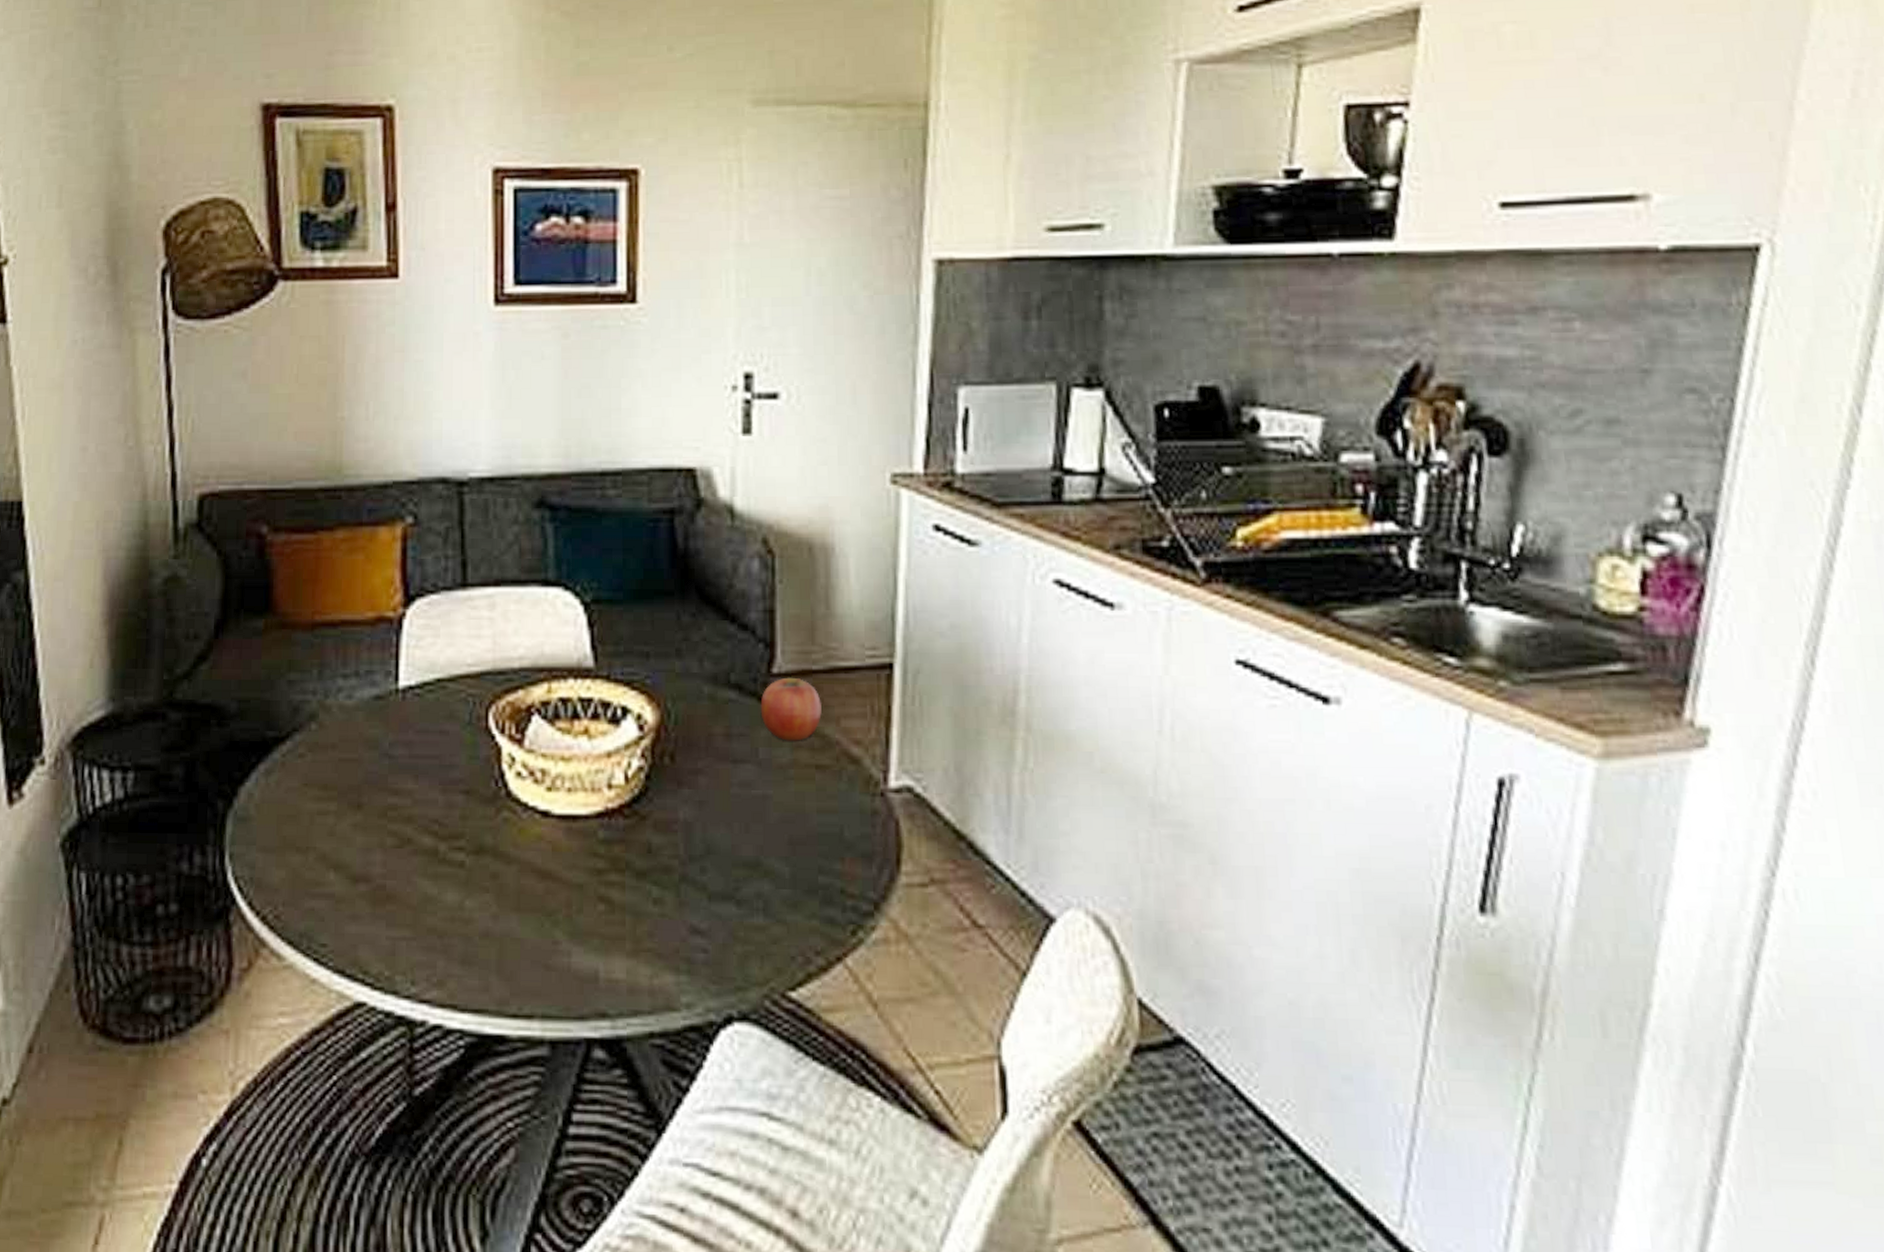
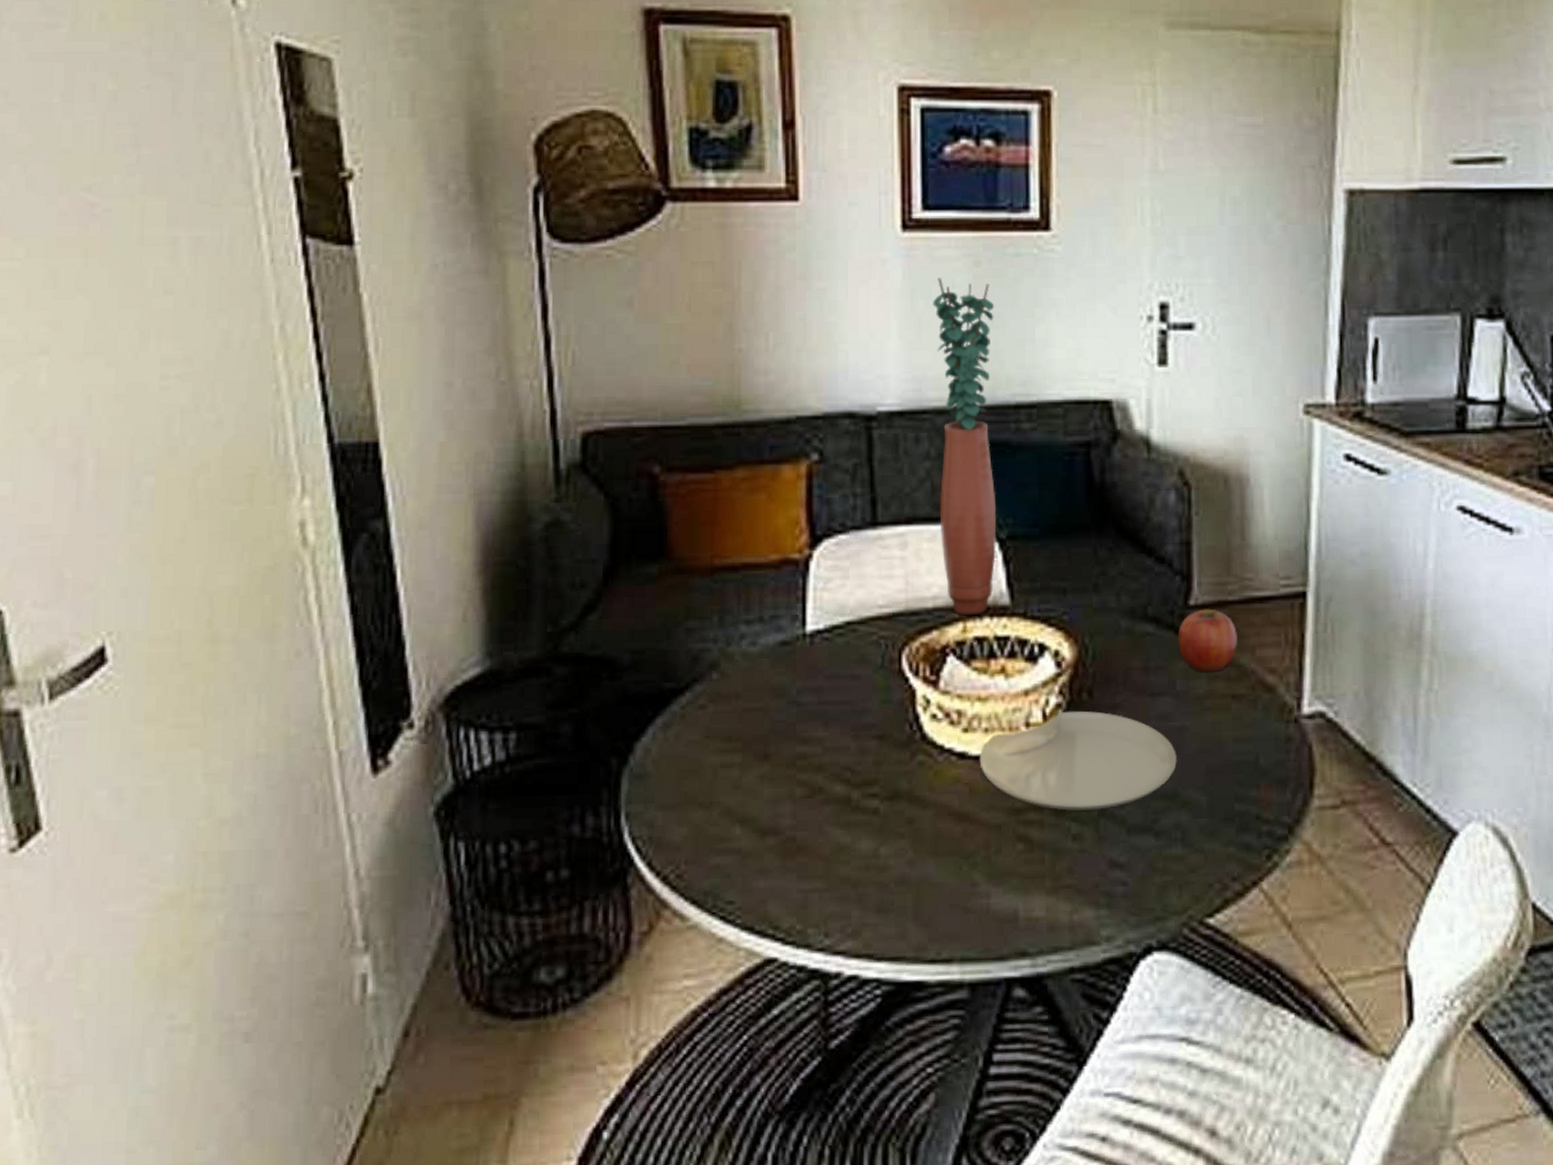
vase: none [523,349,582,677] -> present [933,278,997,616]
plate: none [562,774,759,876] -> present [979,710,1177,812]

